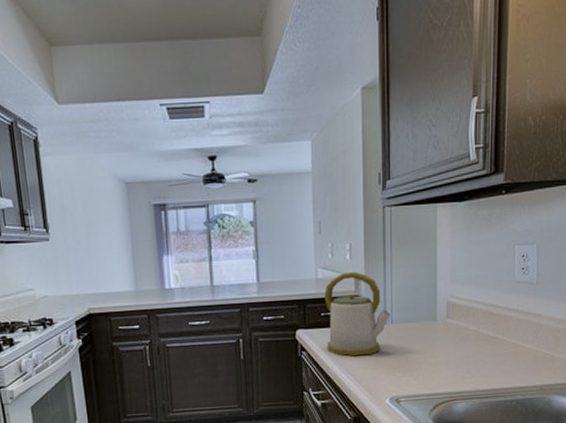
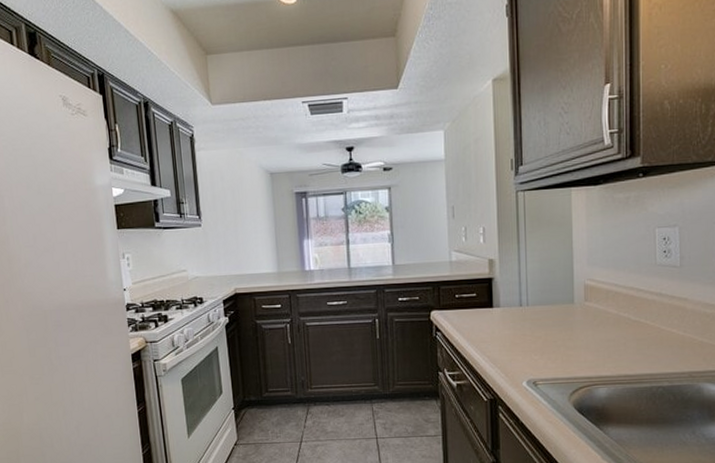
kettle: present [324,271,391,356] -> none [458,254,526,338]

